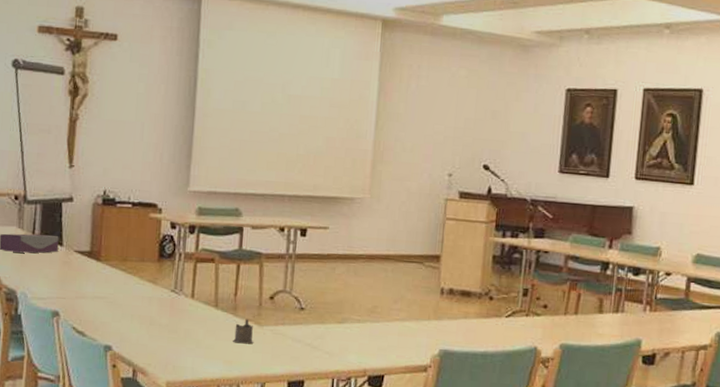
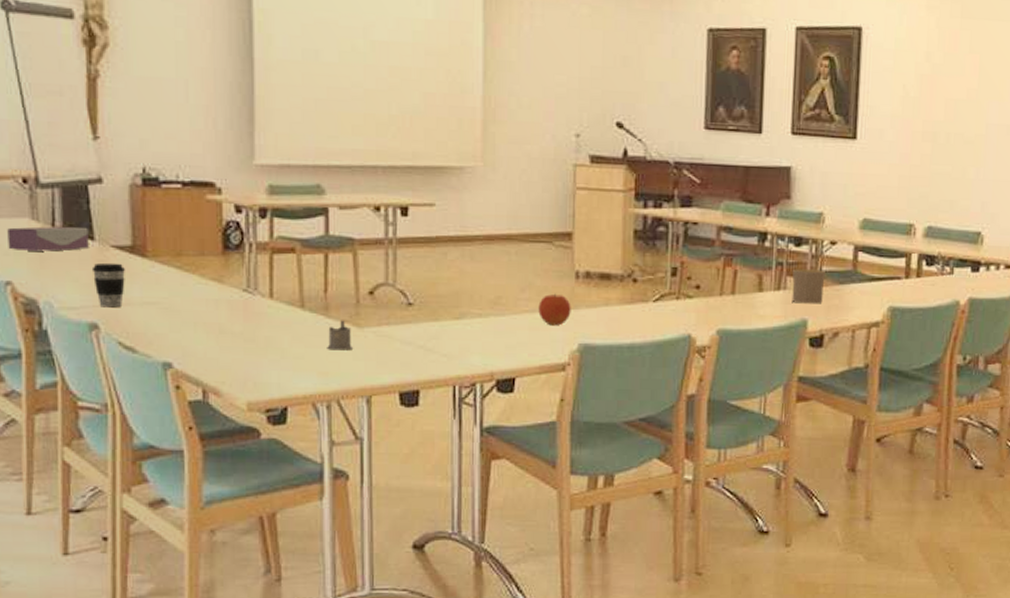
coffee cup: none [58,263,83,300] -> present [91,262,125,308]
fruit: none [407,306,435,334] -> present [538,293,571,326]
cup: none [628,295,660,327] -> present [792,269,825,304]

